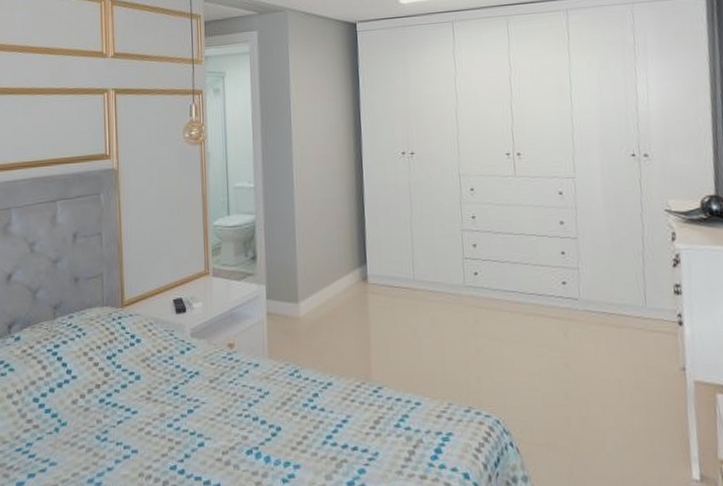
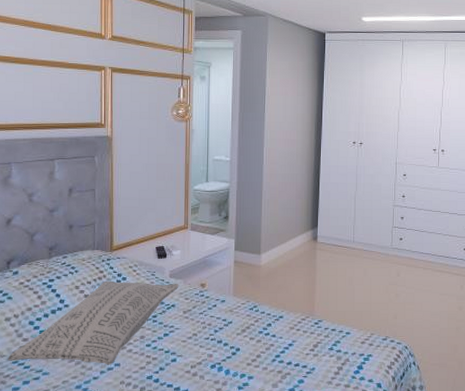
pillow: none [10,344,203,452] -> present [8,280,179,365]

